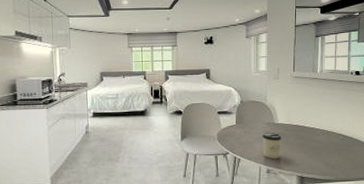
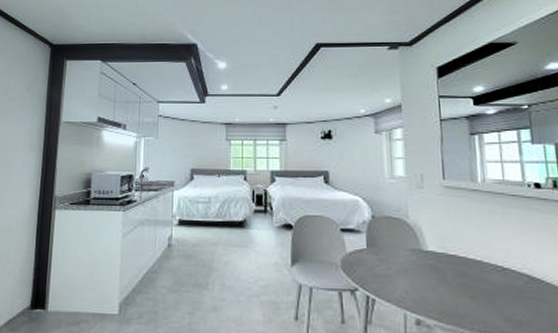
cup: present [263,132,282,159] -> none [406,262,435,305]

